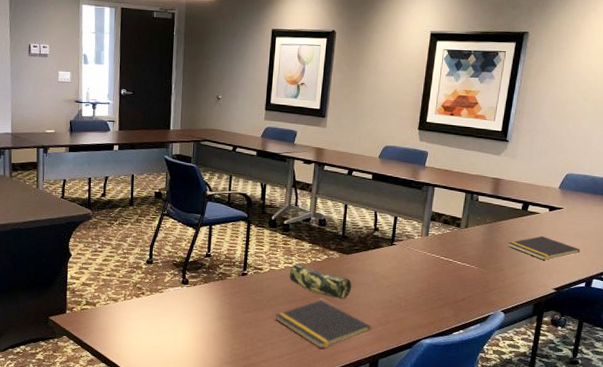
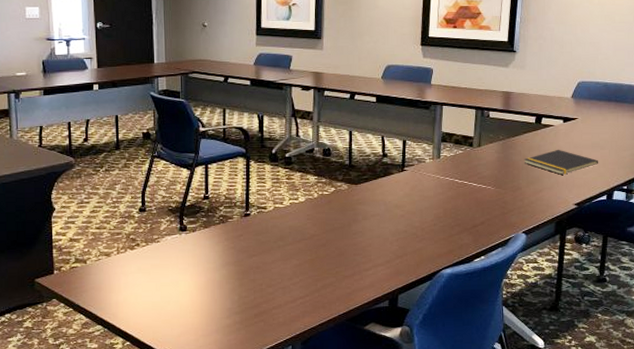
notepad: present [275,299,371,349] -> none [284,235,387,289]
pencil case: present [289,262,352,300] -> none [295,198,364,234]

